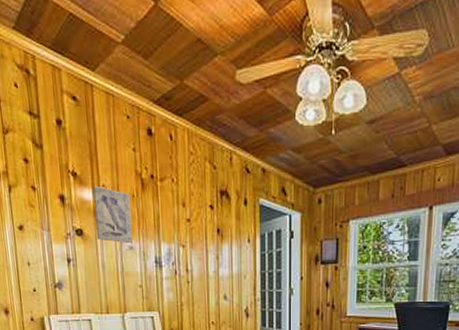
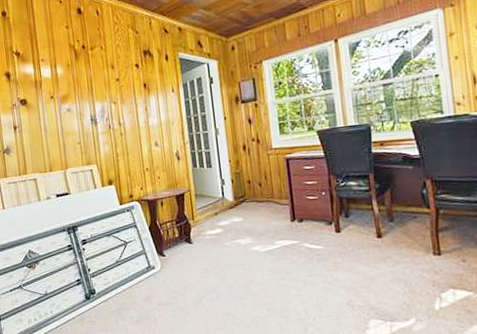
wall art: present [92,185,133,244] -> none [33,61,70,107]

